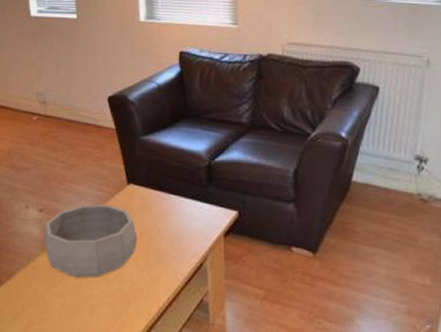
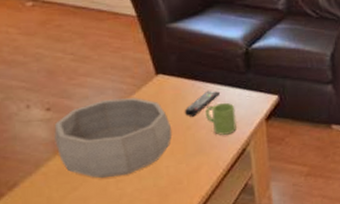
remote control: none [149,202,182,227] -> present [184,90,220,117]
mug: none [167,214,196,247] -> present [204,102,236,135]

